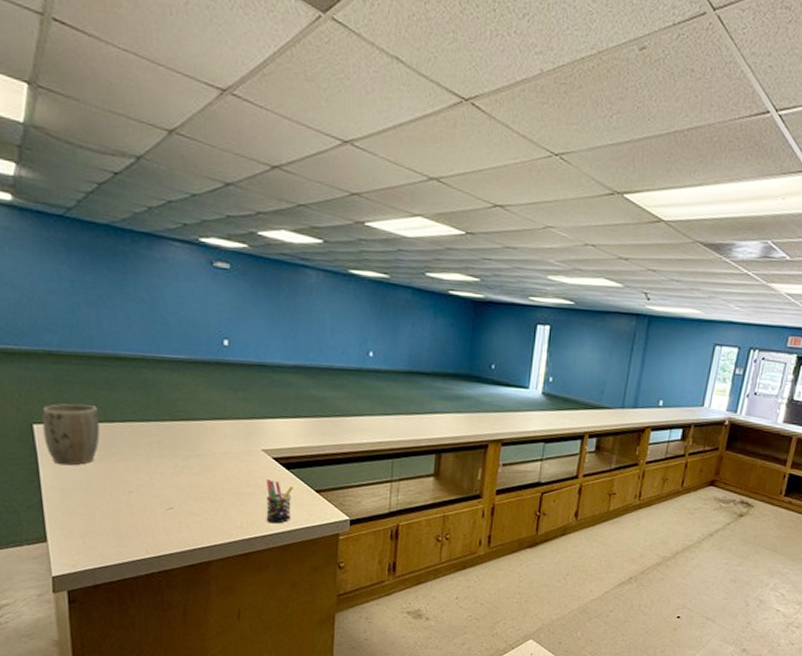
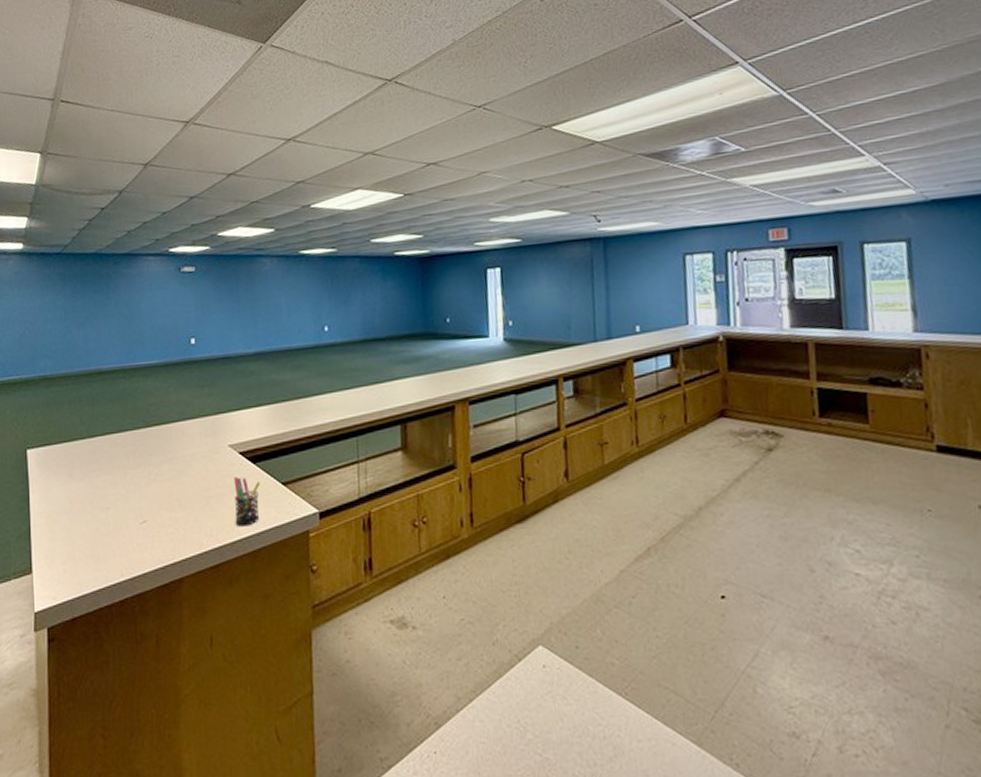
plant pot: present [42,404,100,466] -> none [34,423,83,488]

